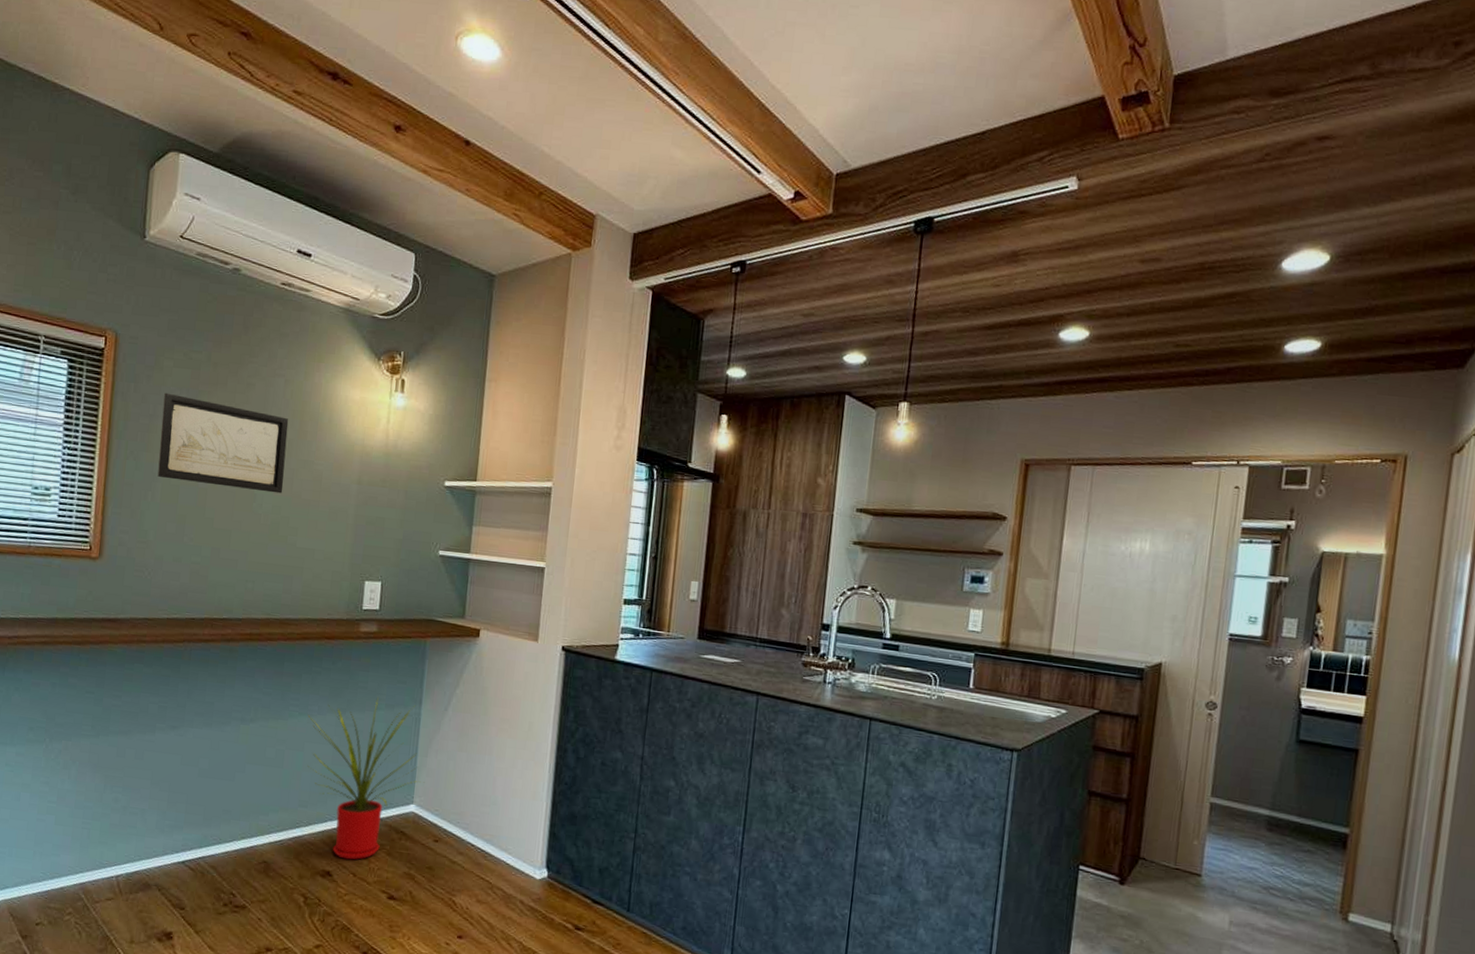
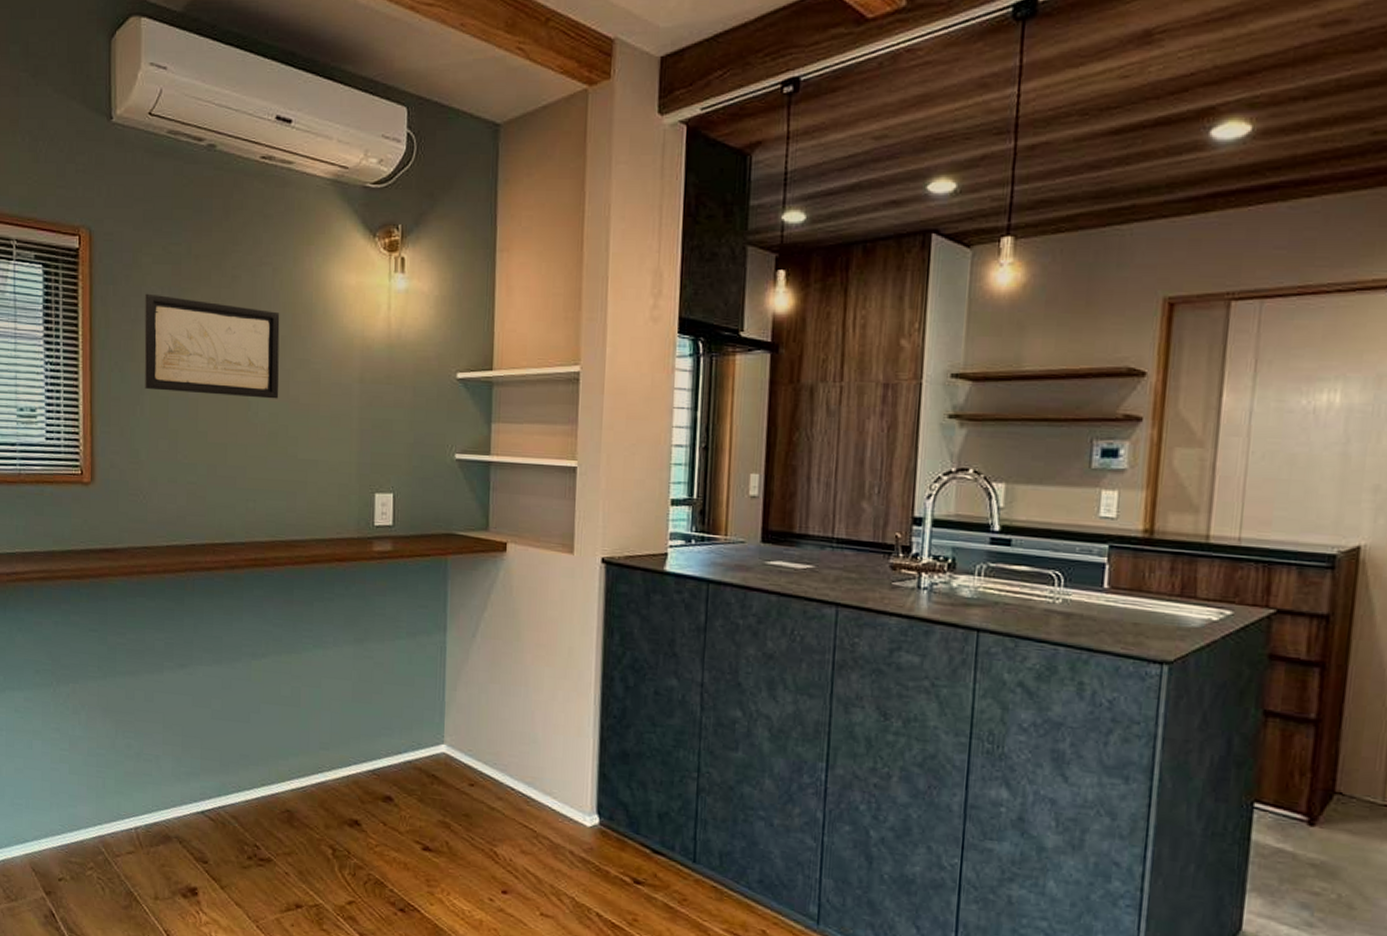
house plant: present [307,698,425,860] -> none [322,625,455,808]

